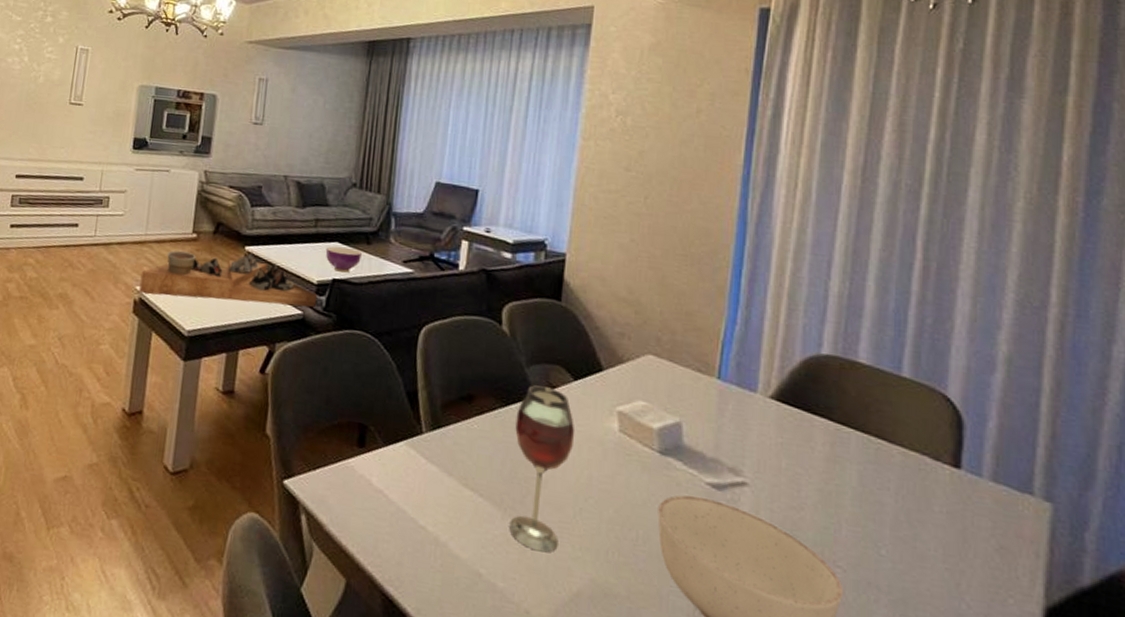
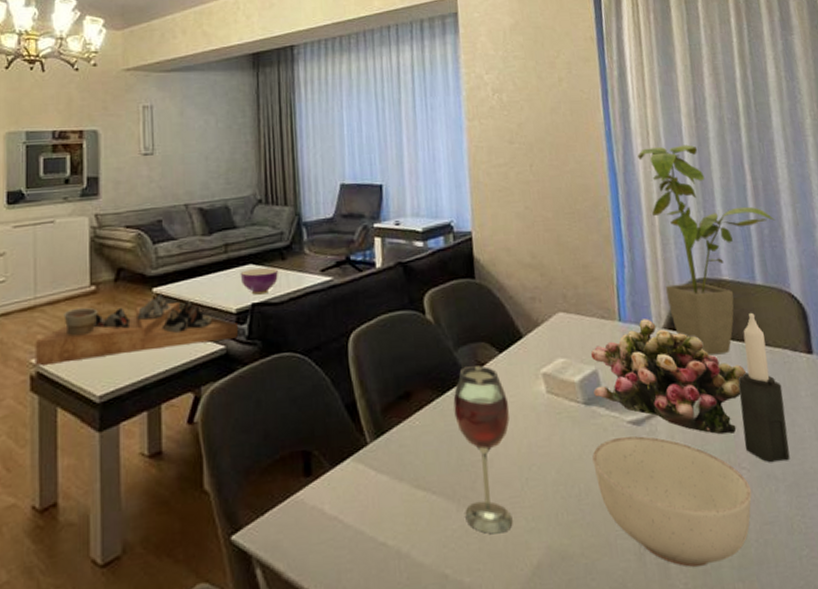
flower arrangement: none [673,382,865,528] -> present [590,319,746,435]
house plant: none [778,201,946,443] -> present [637,144,776,356]
candle: none [845,405,909,575] -> present [737,312,790,462]

